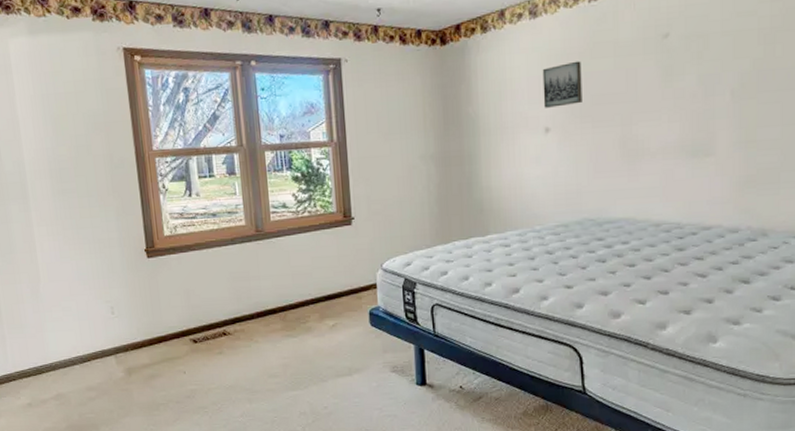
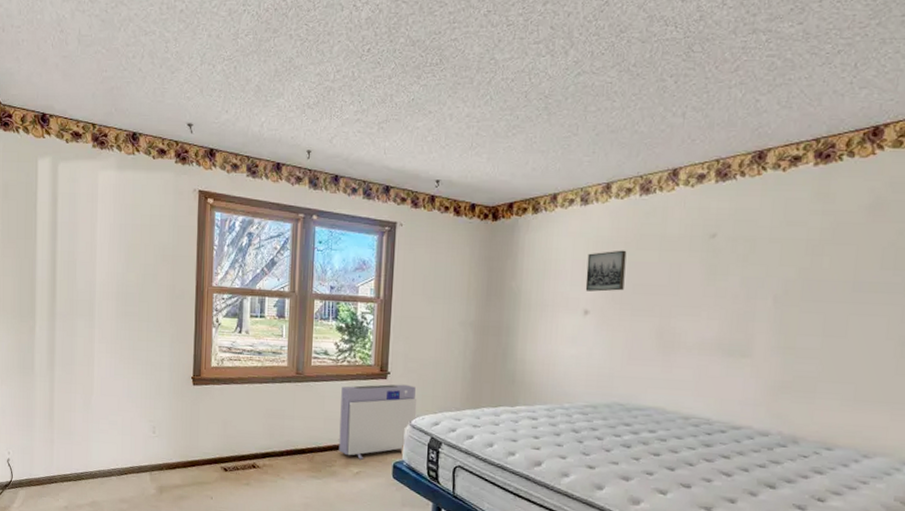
air purifier: none [306,228,387,311] -> present [338,384,417,460]

